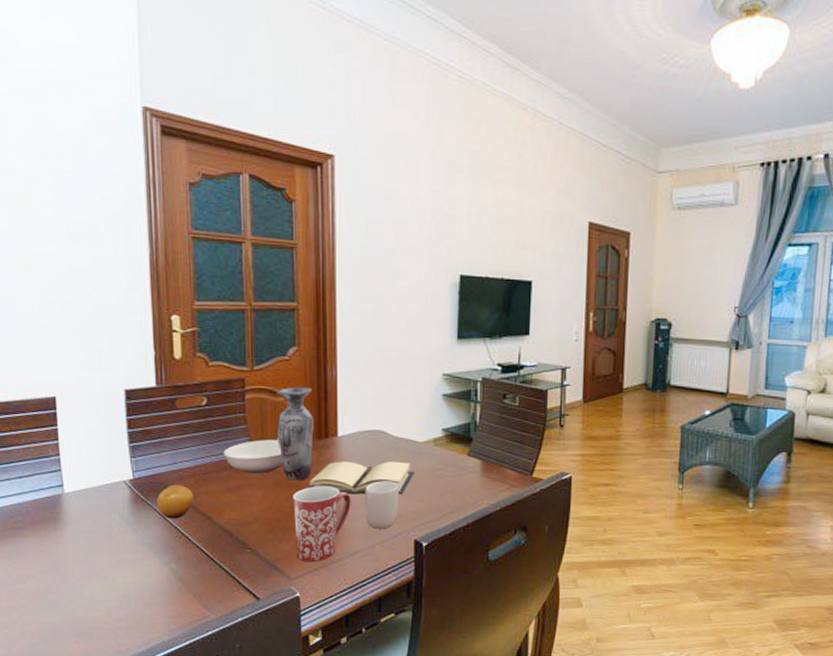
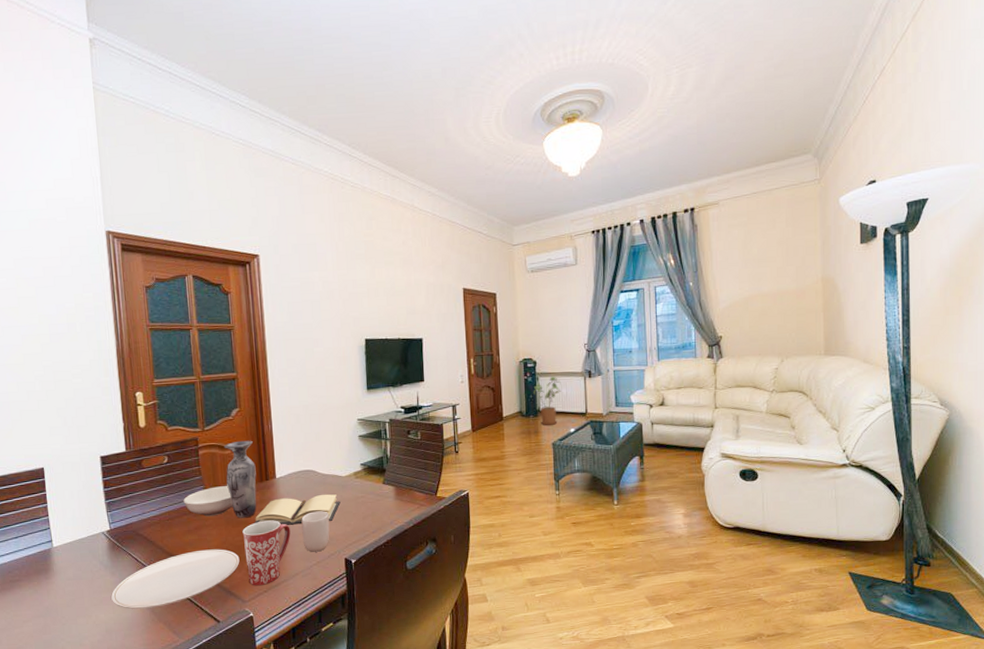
plate: none [132,513,288,576] -> present [111,549,240,610]
fruit: present [156,484,194,519] -> none [130,531,161,560]
house plant: none [663,343,700,405] -> present [533,376,561,427]

